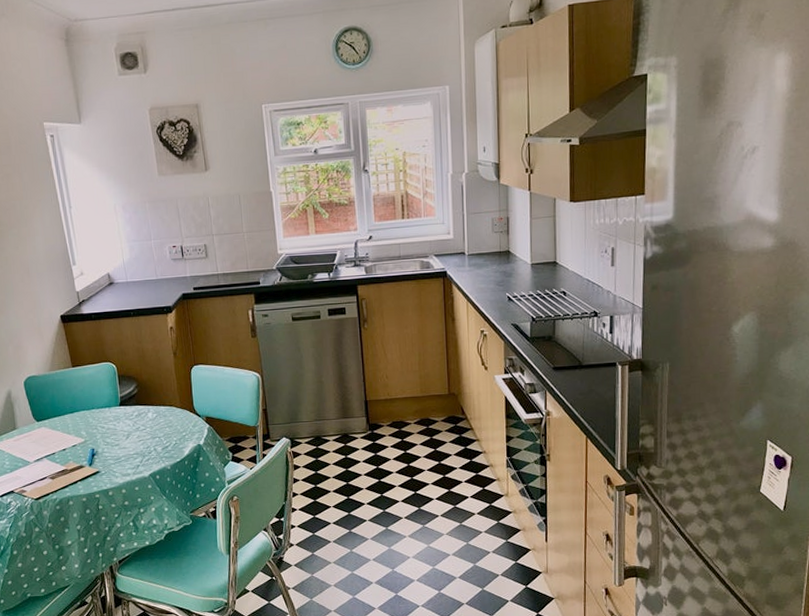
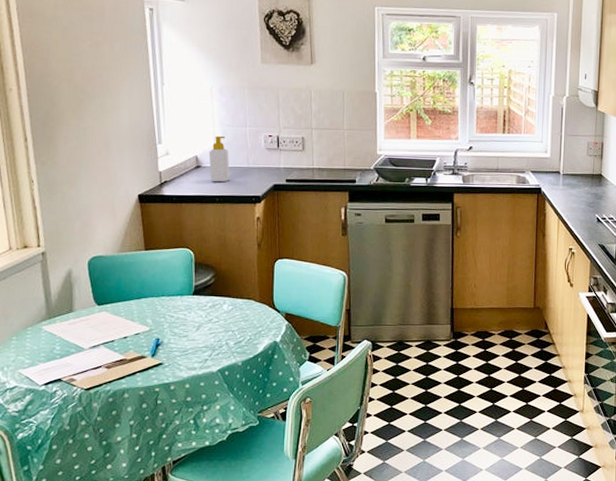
soap bottle: none [119,251,141,297] -> present [208,135,230,183]

